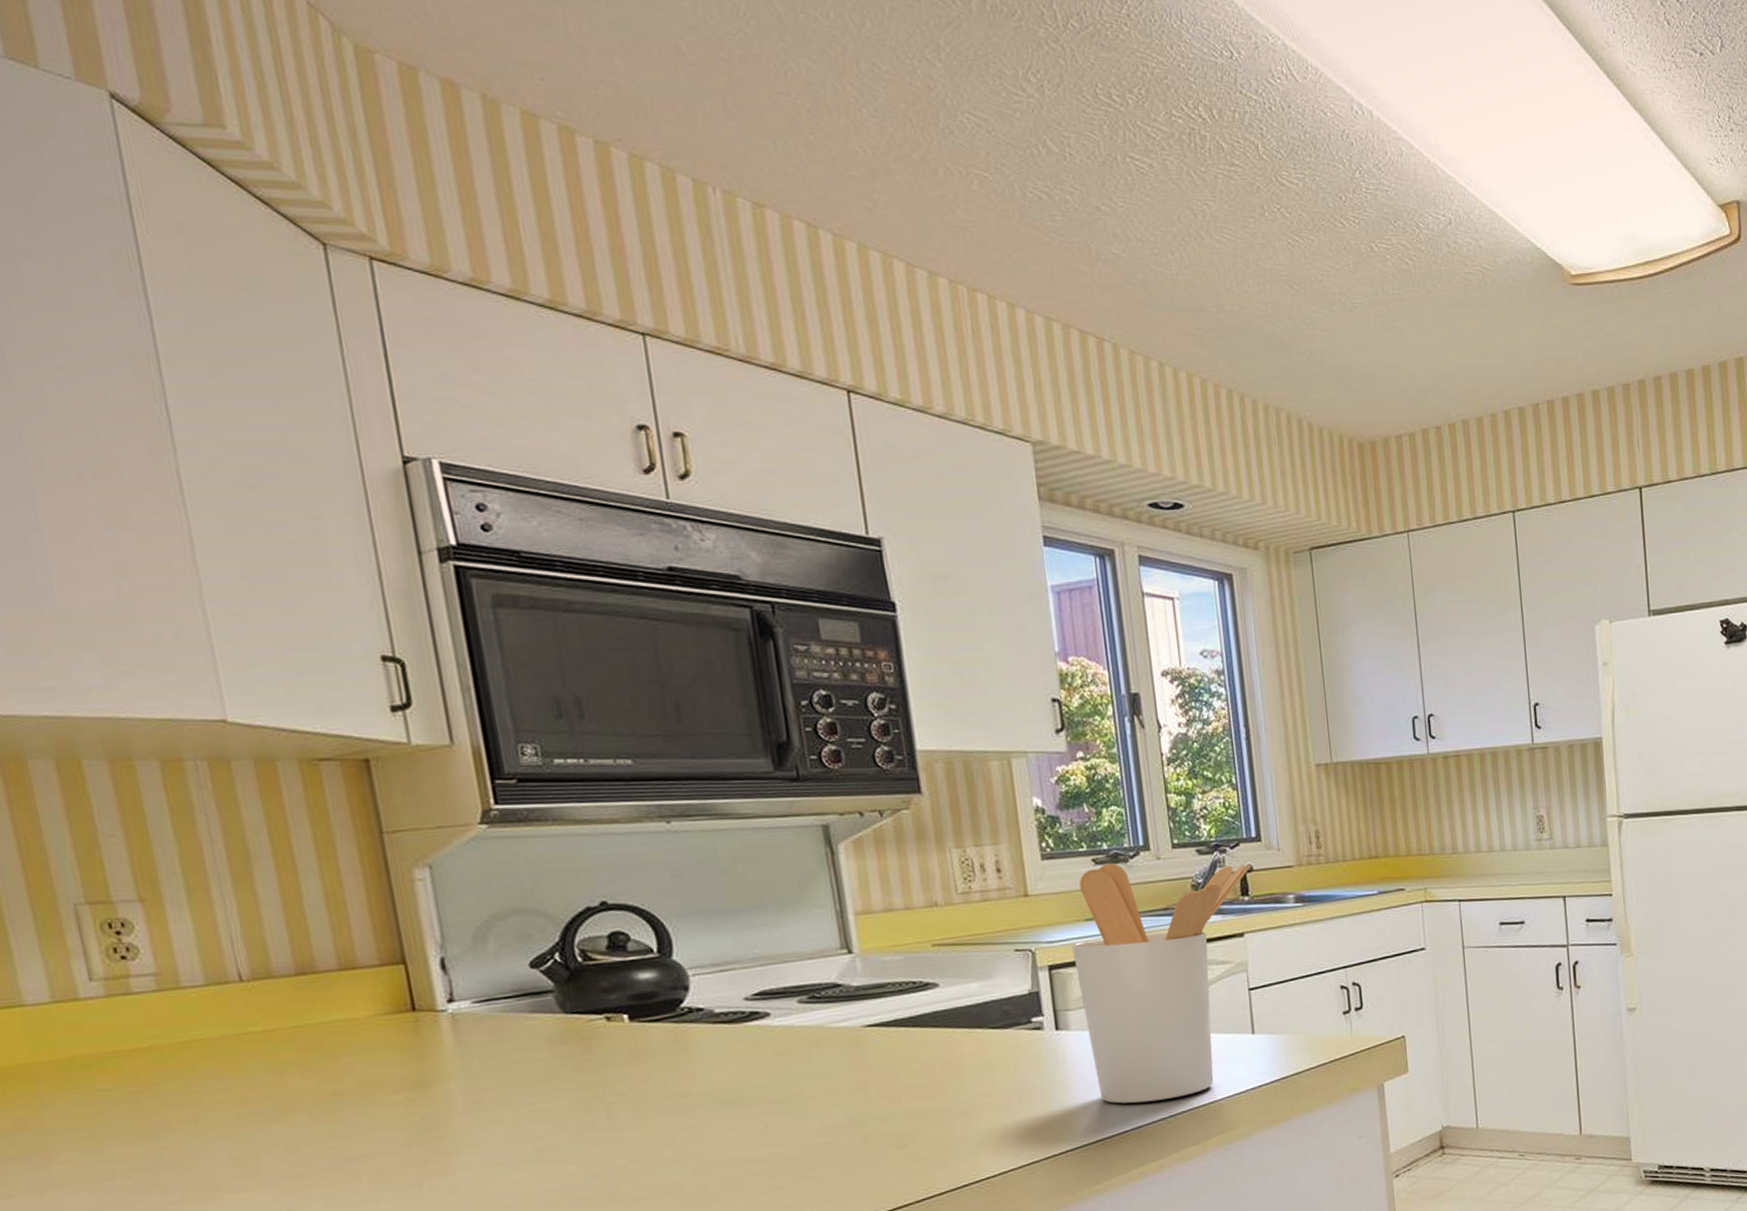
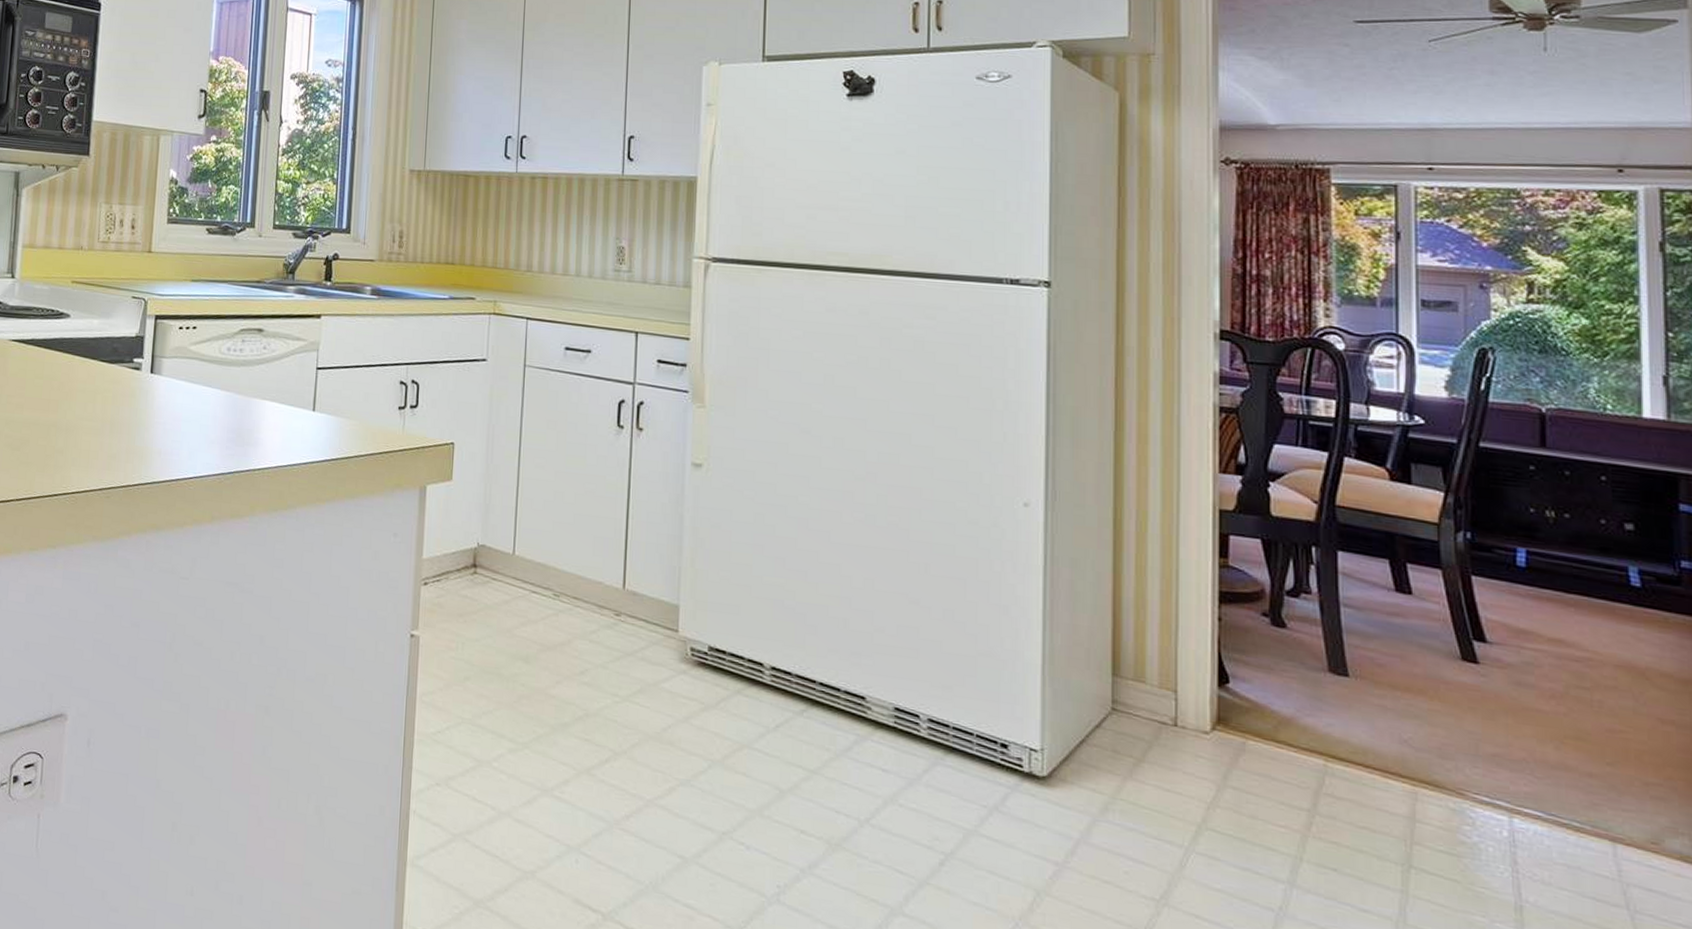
utensil holder: present [1072,863,1251,1104] -> none [175,234,337,457]

